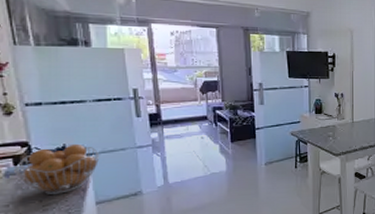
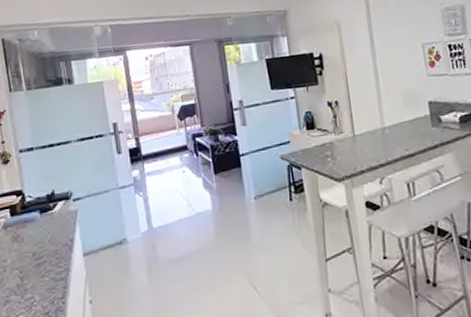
fruit basket: present [13,143,100,194] -> none [10,188,86,247]

